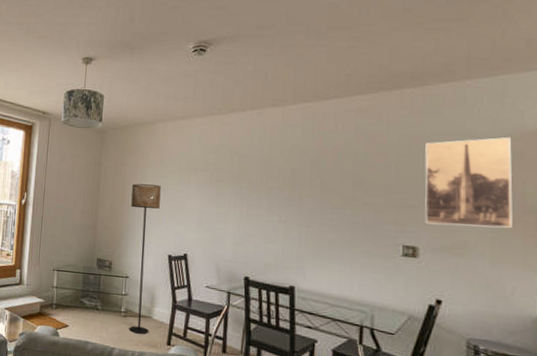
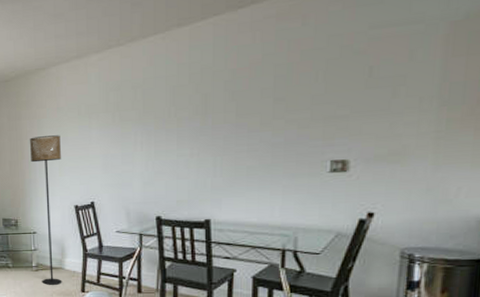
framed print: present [425,137,513,229] -> none [357,16,468,133]

